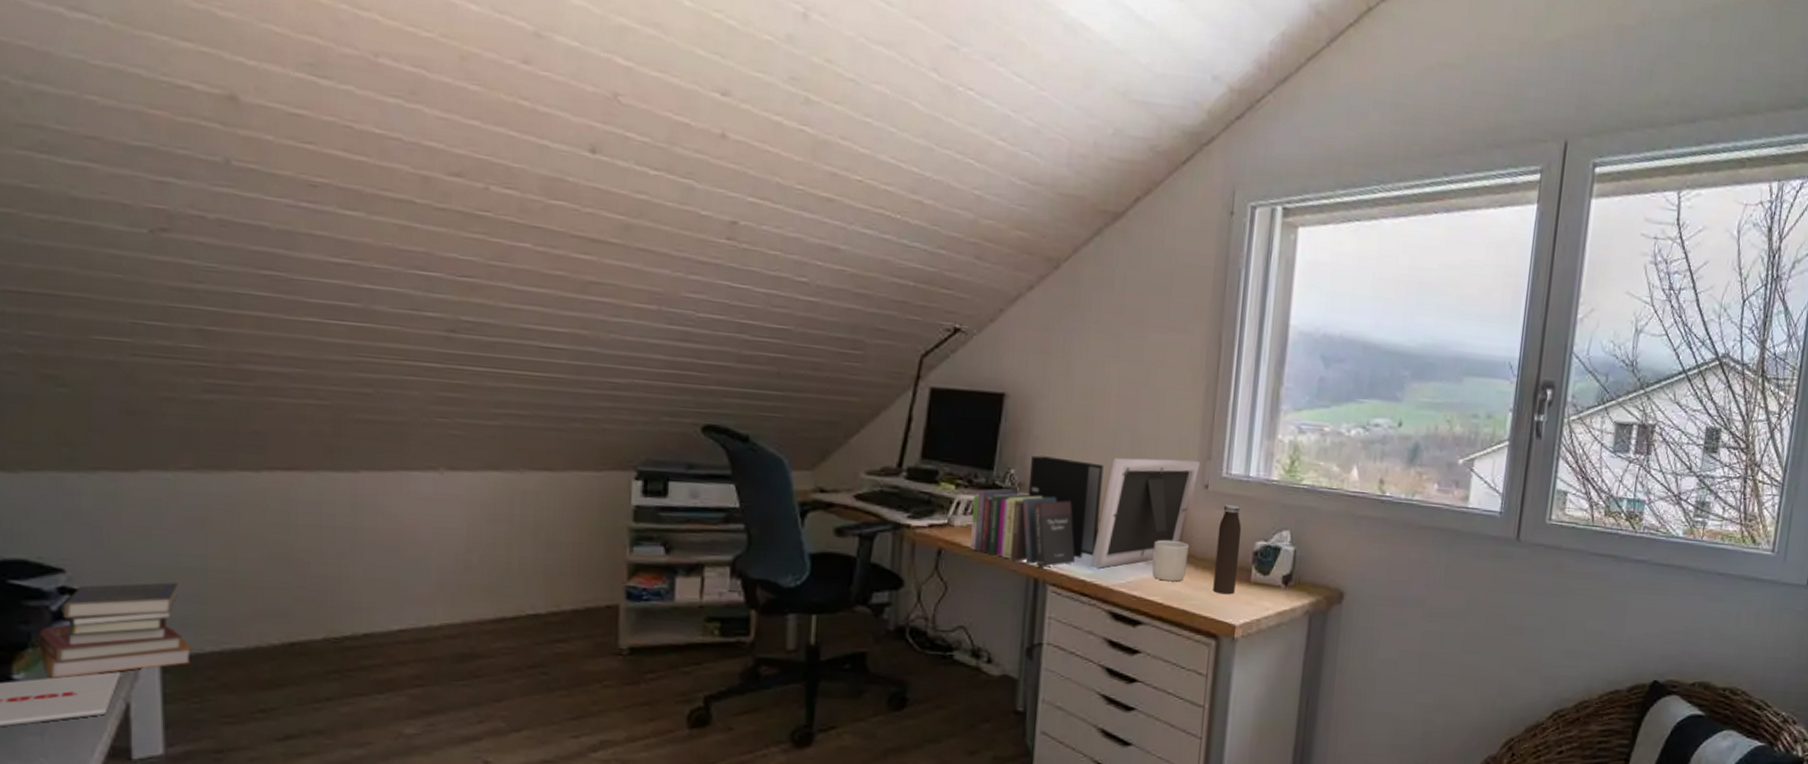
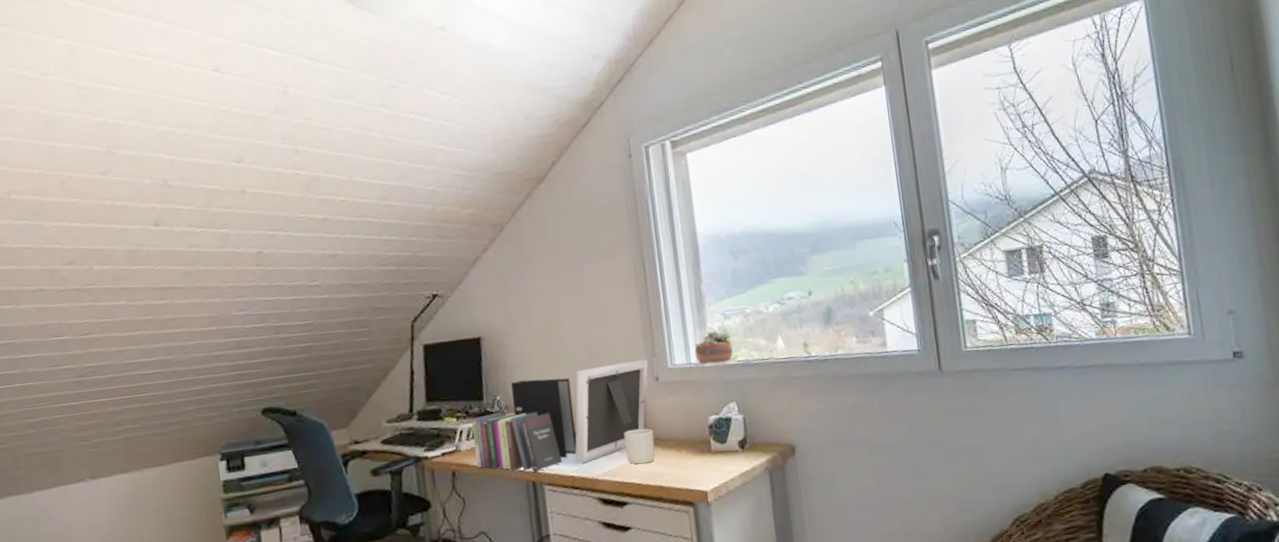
water bottle: present [1213,505,1242,595] -> none [674,389,700,467]
succulent plant: none [1253,444,1302,487] -> present [694,330,738,368]

